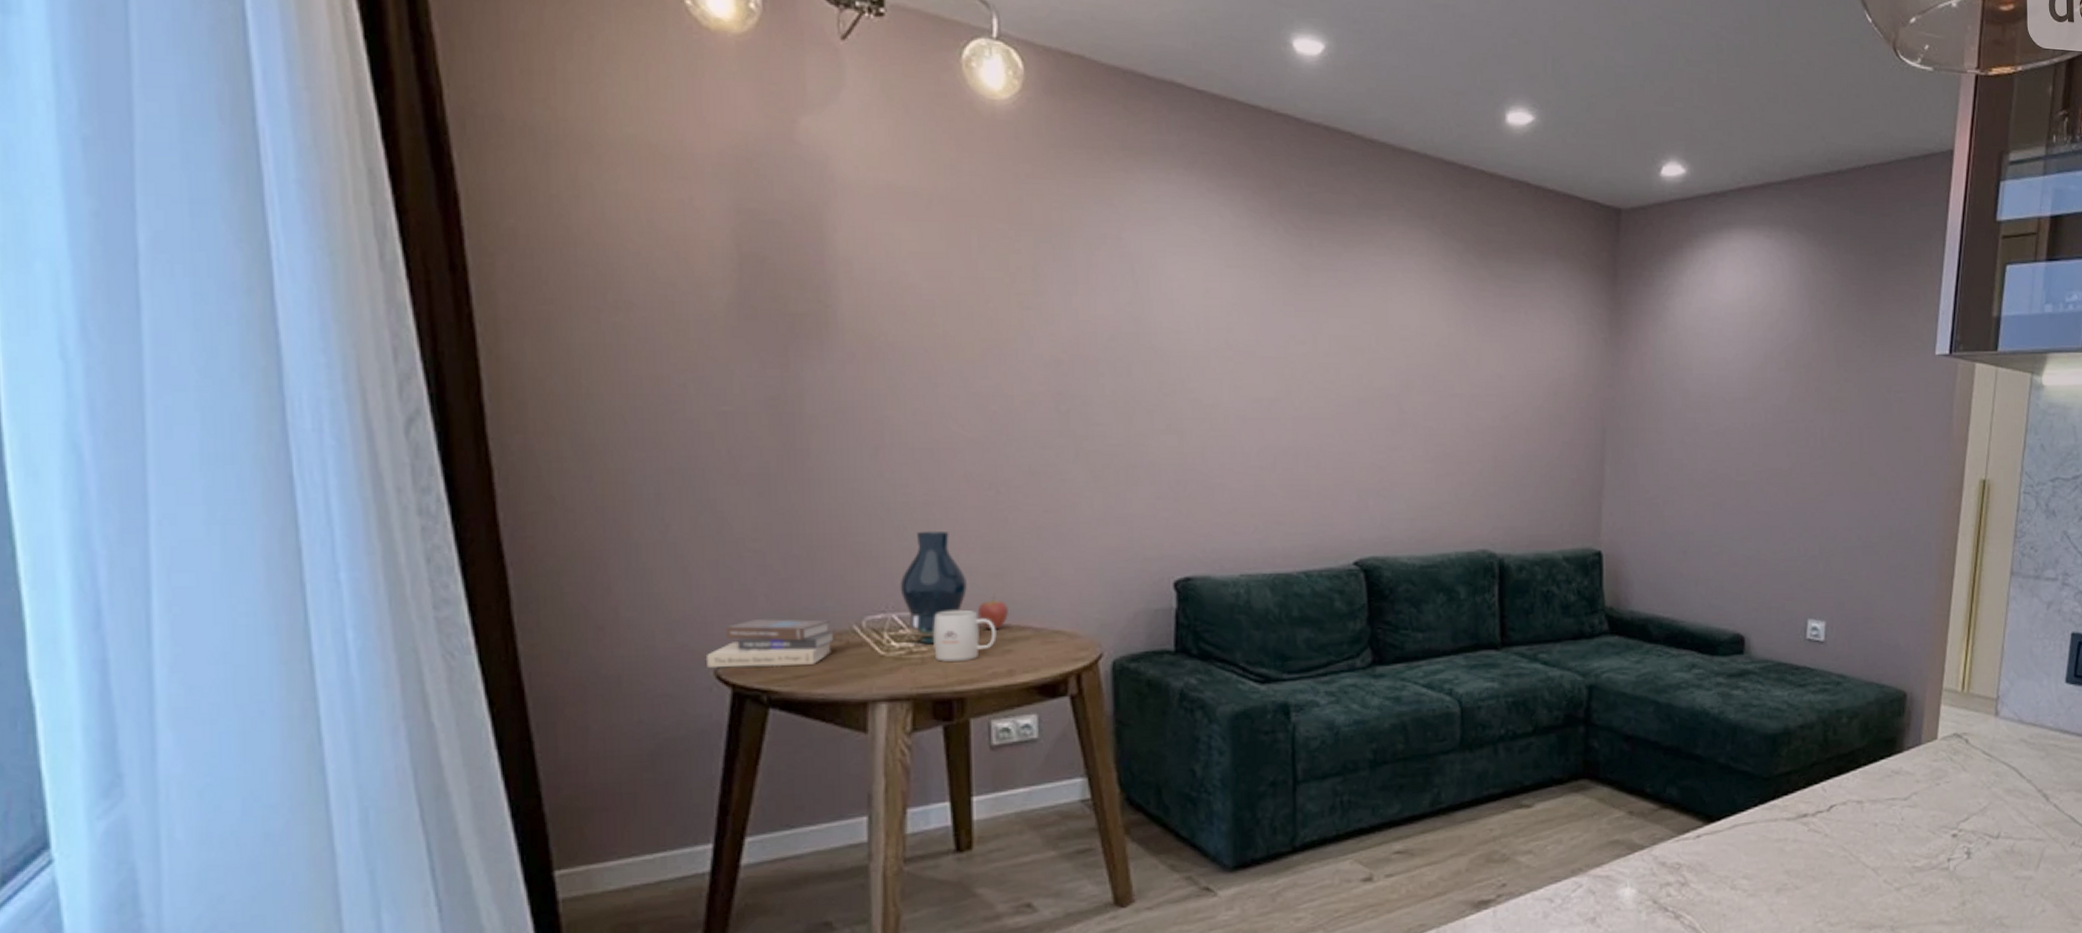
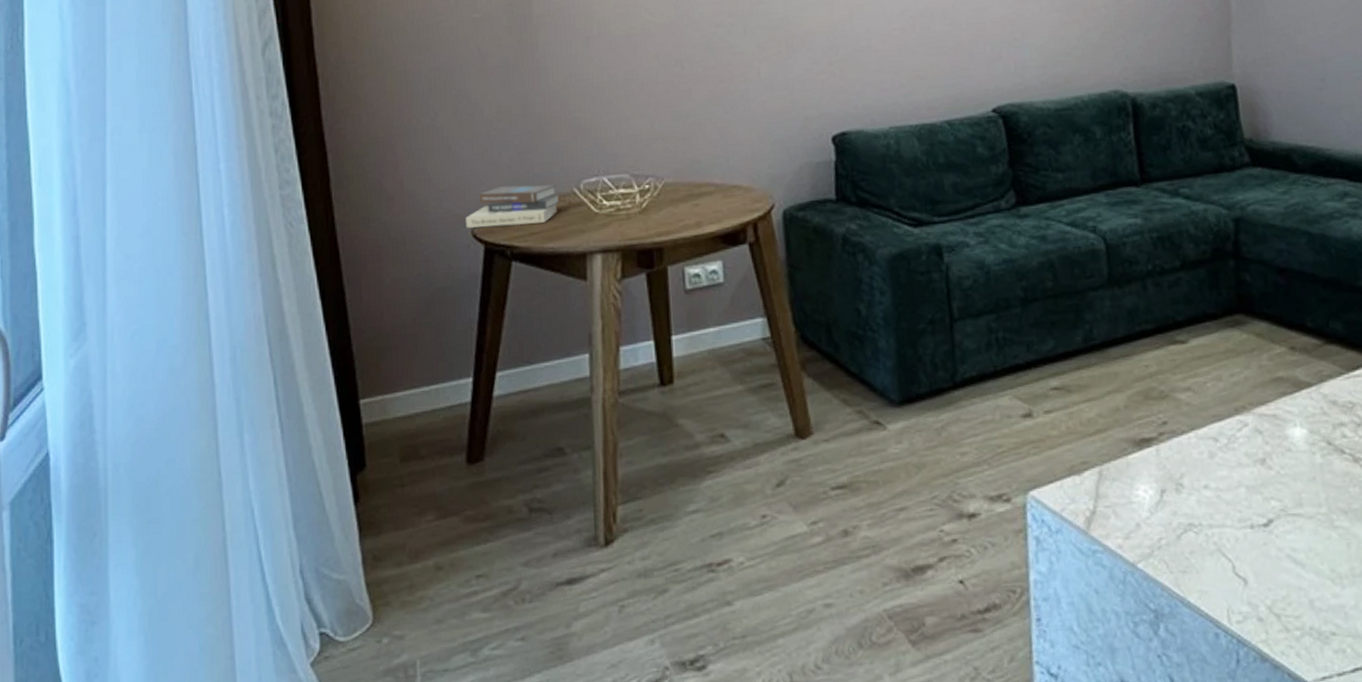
vase: present [899,530,967,644] -> none [608,104,661,202]
mug: present [933,609,997,663] -> none [635,170,686,217]
fruit: present [977,594,1010,630] -> none [669,155,696,188]

